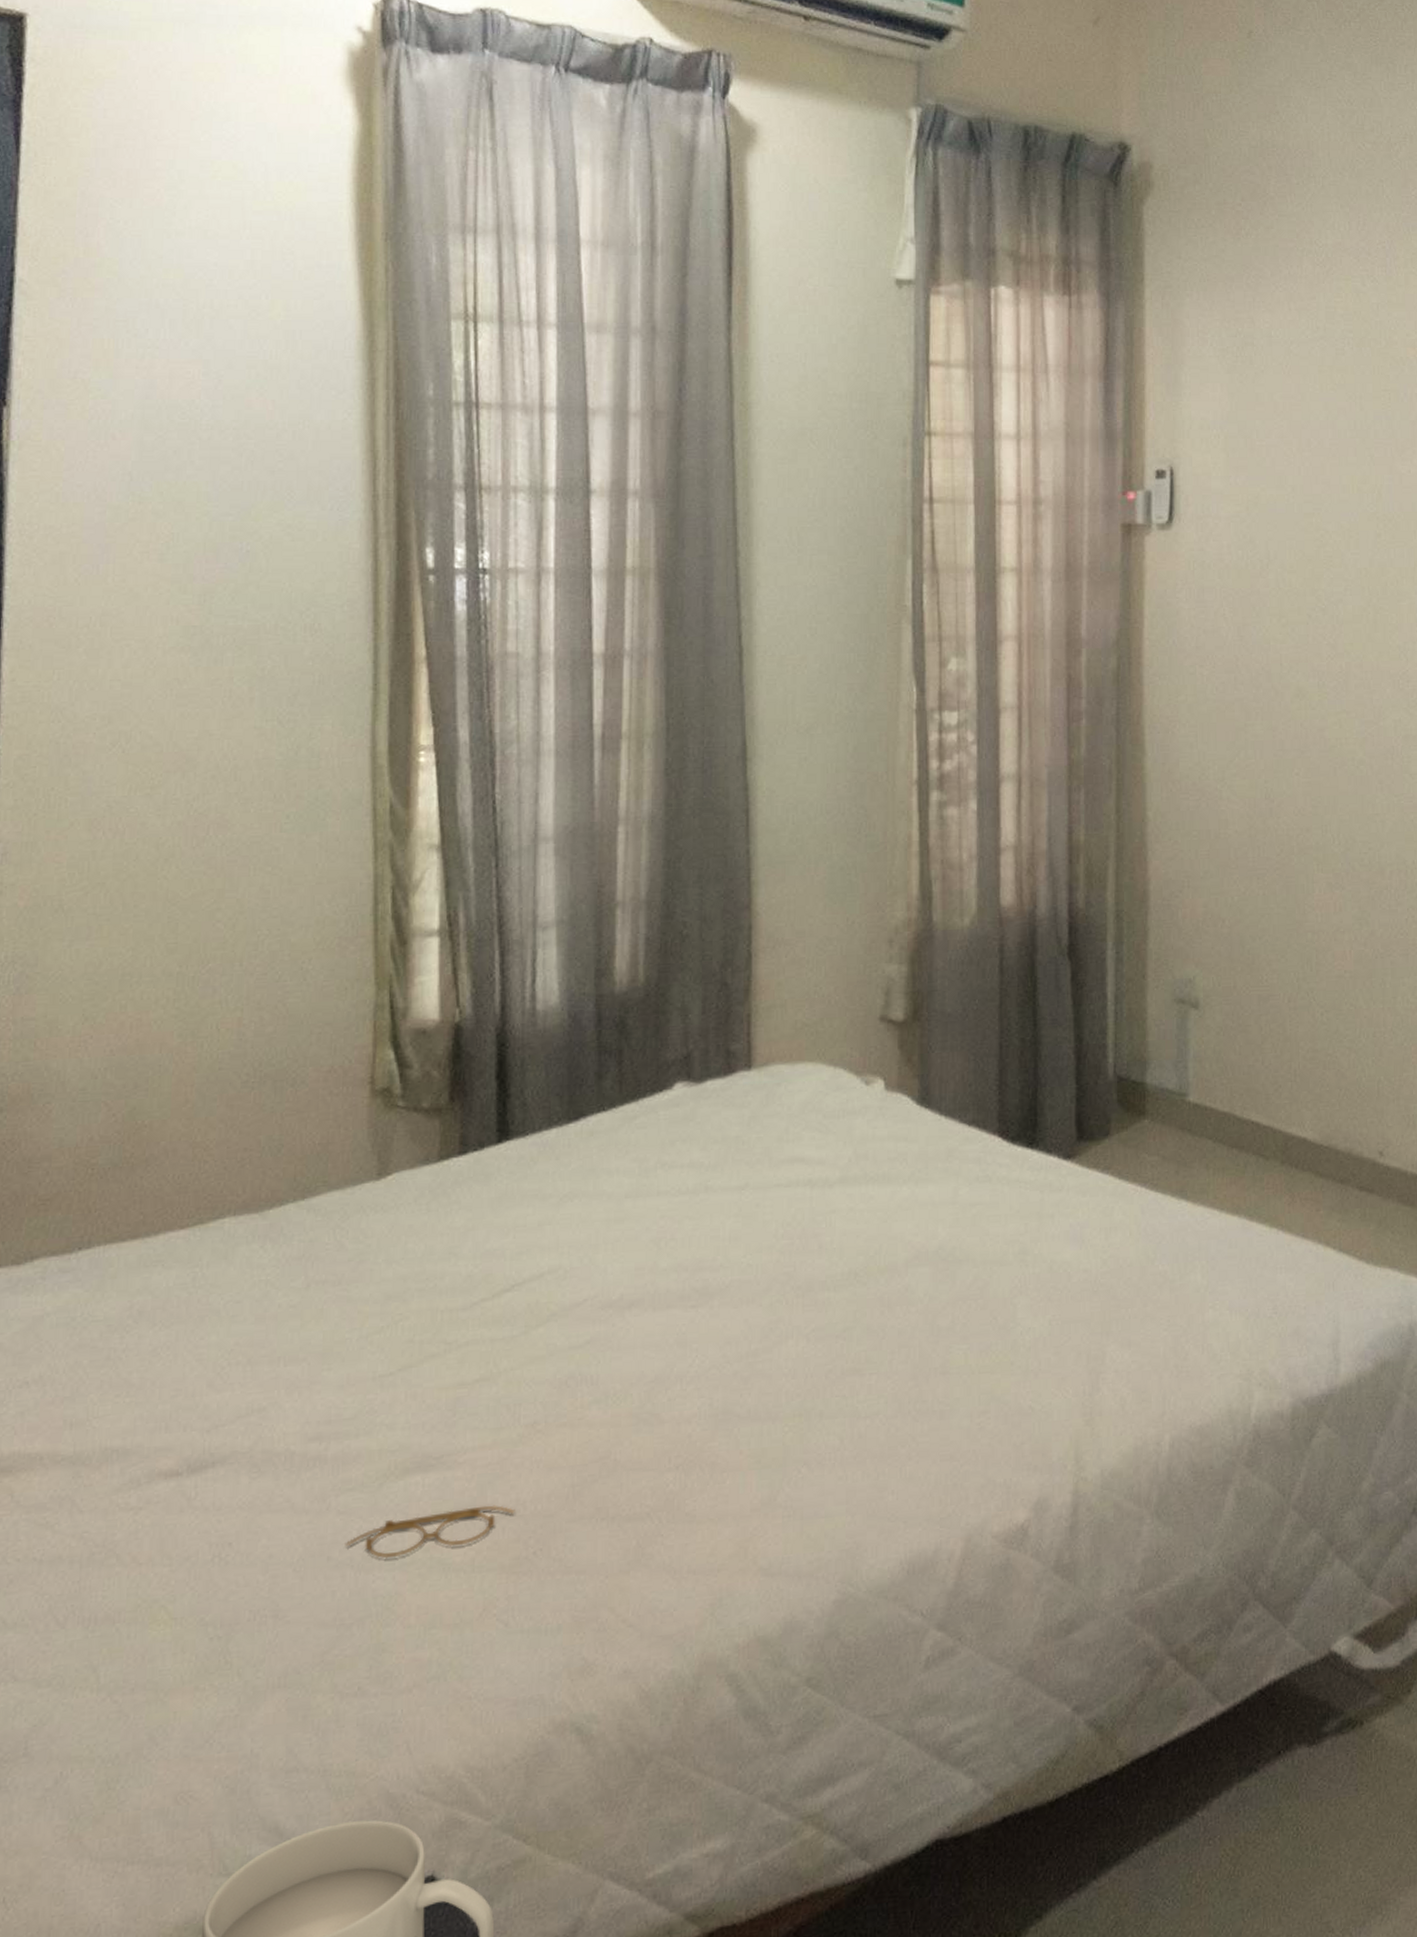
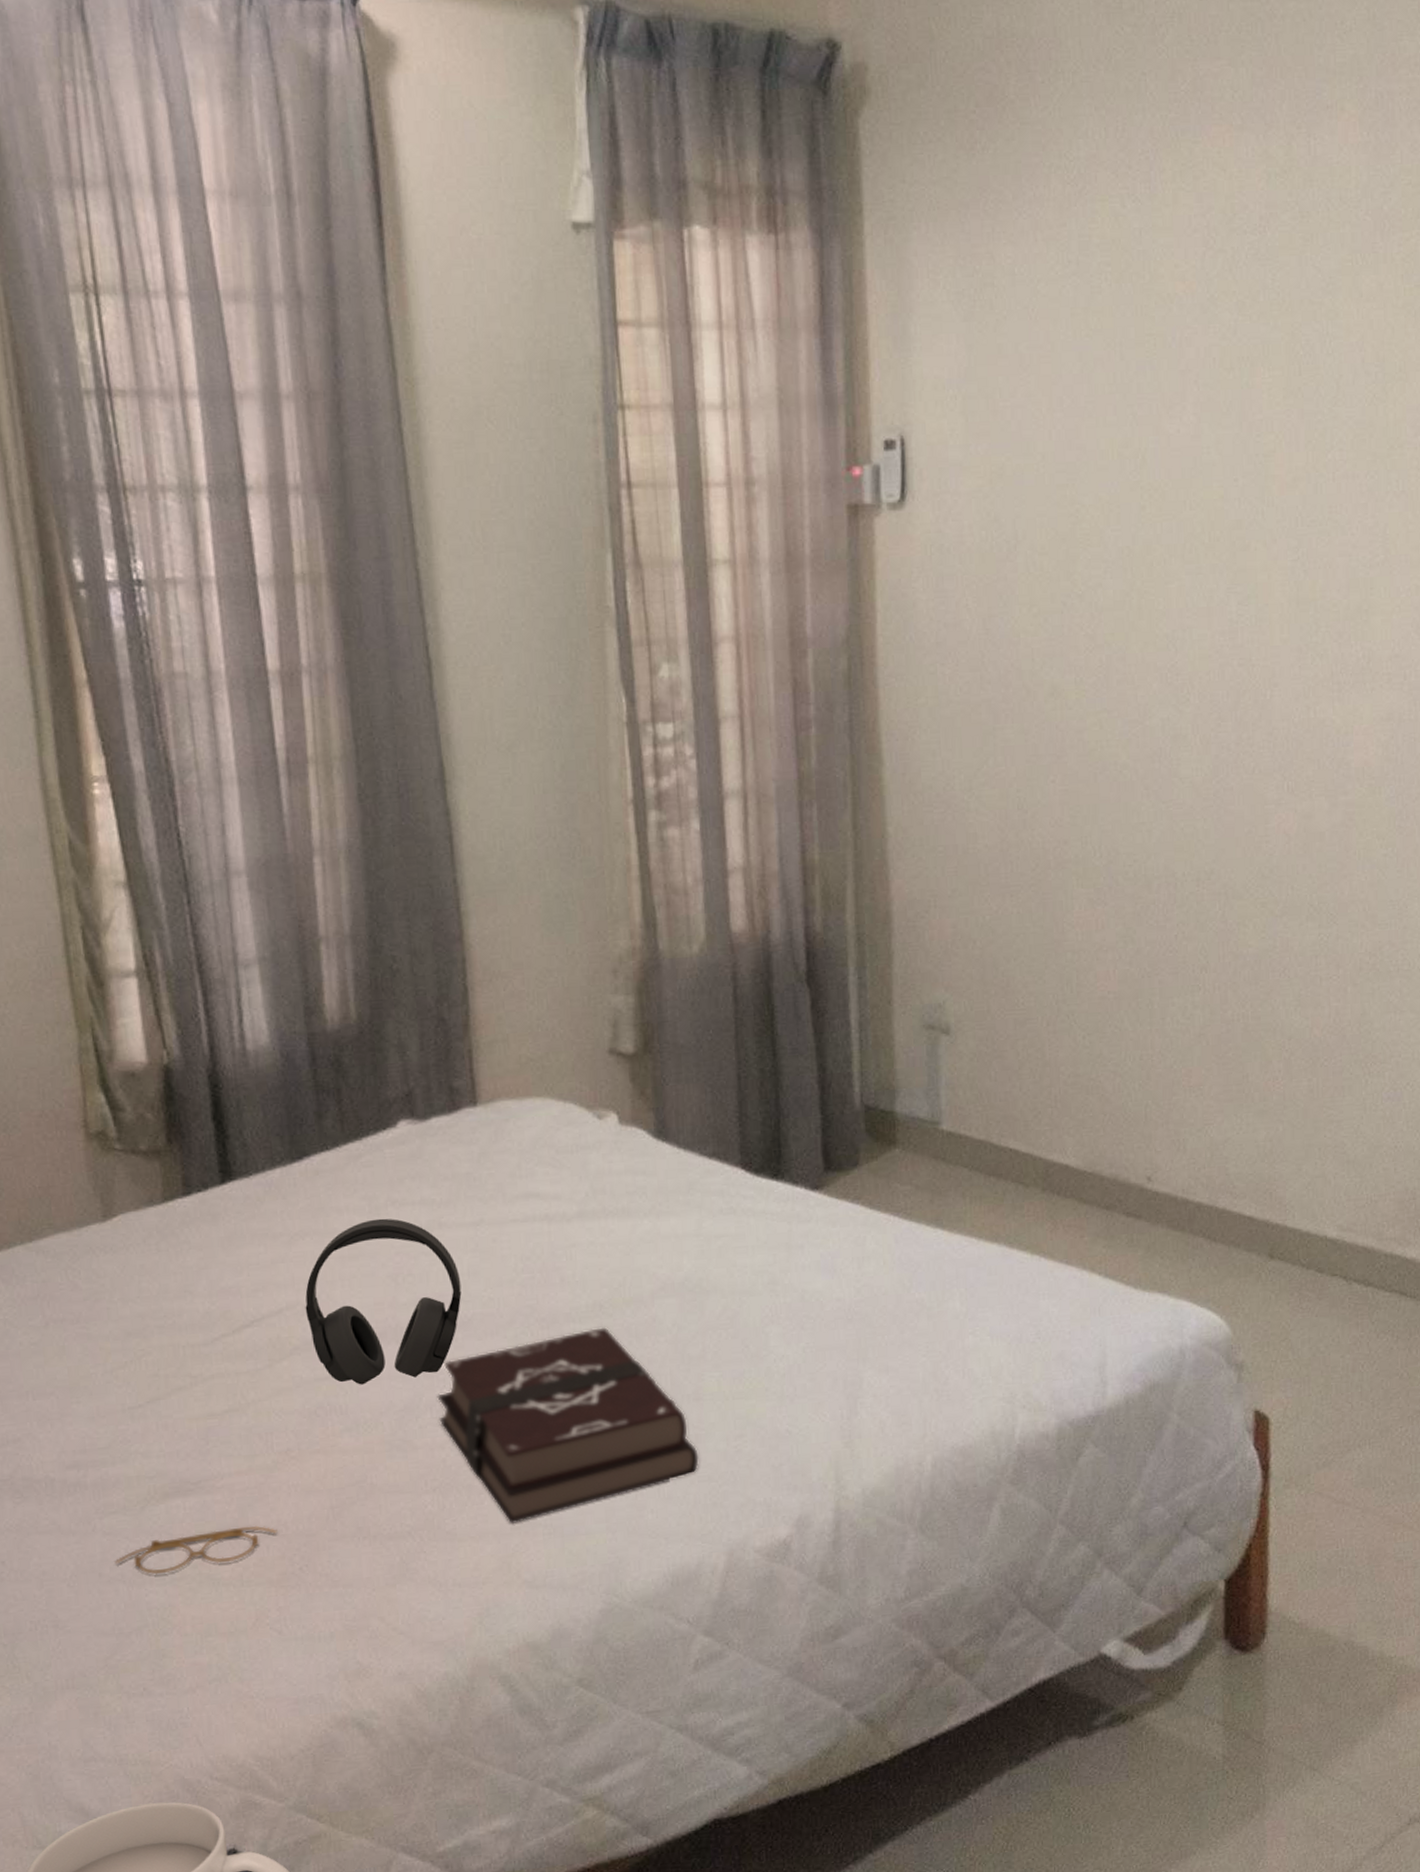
headphones: none [567,1181,722,1354] -> present [305,1218,462,1385]
hardback book: none [688,1296,942,1503] -> present [437,1327,699,1522]

